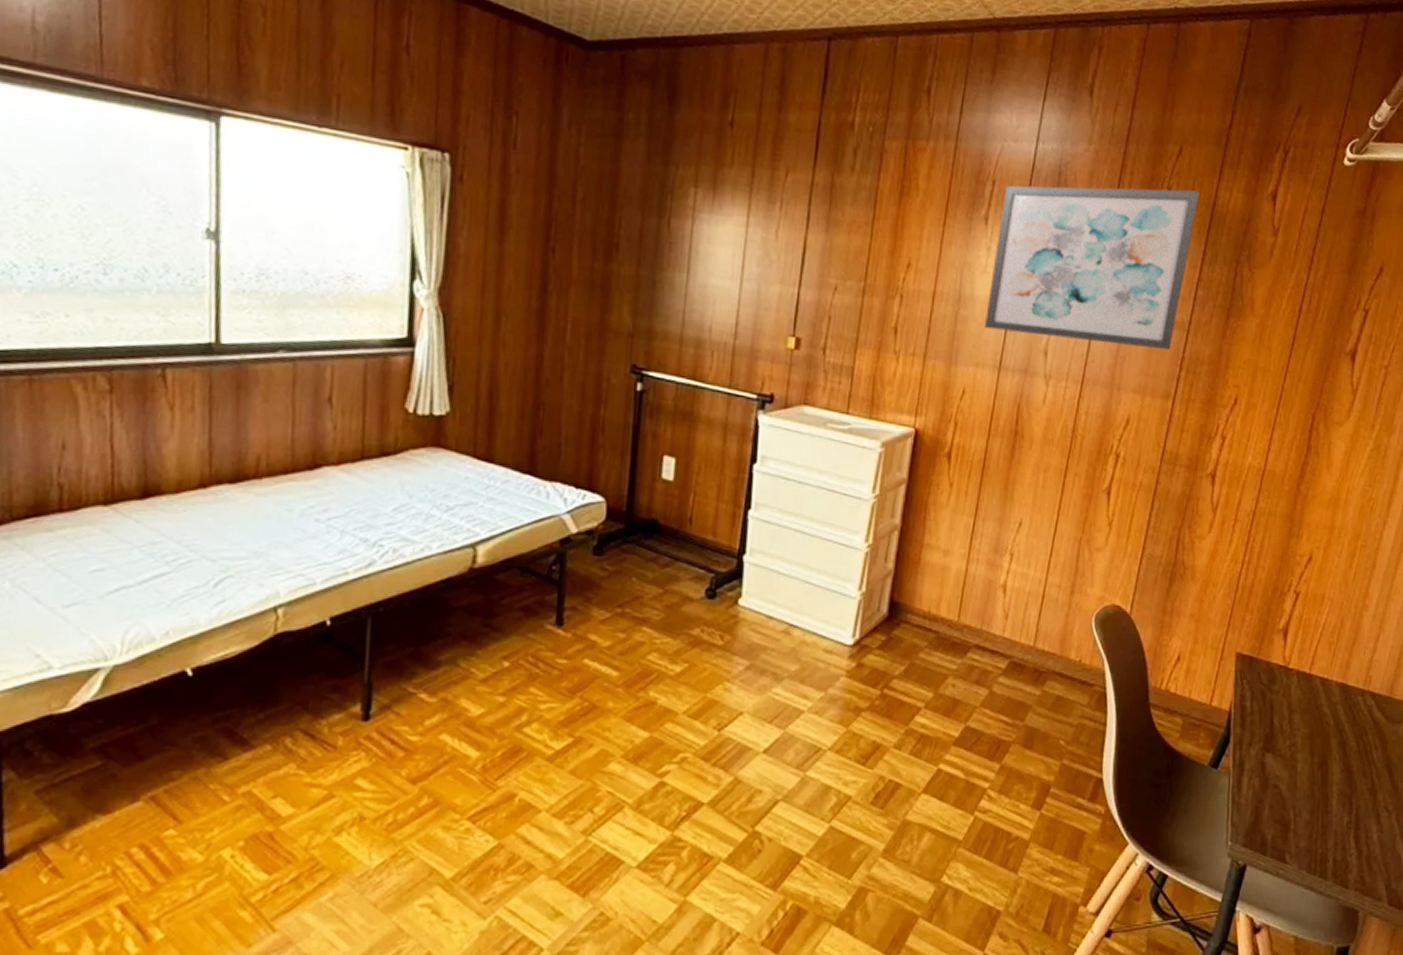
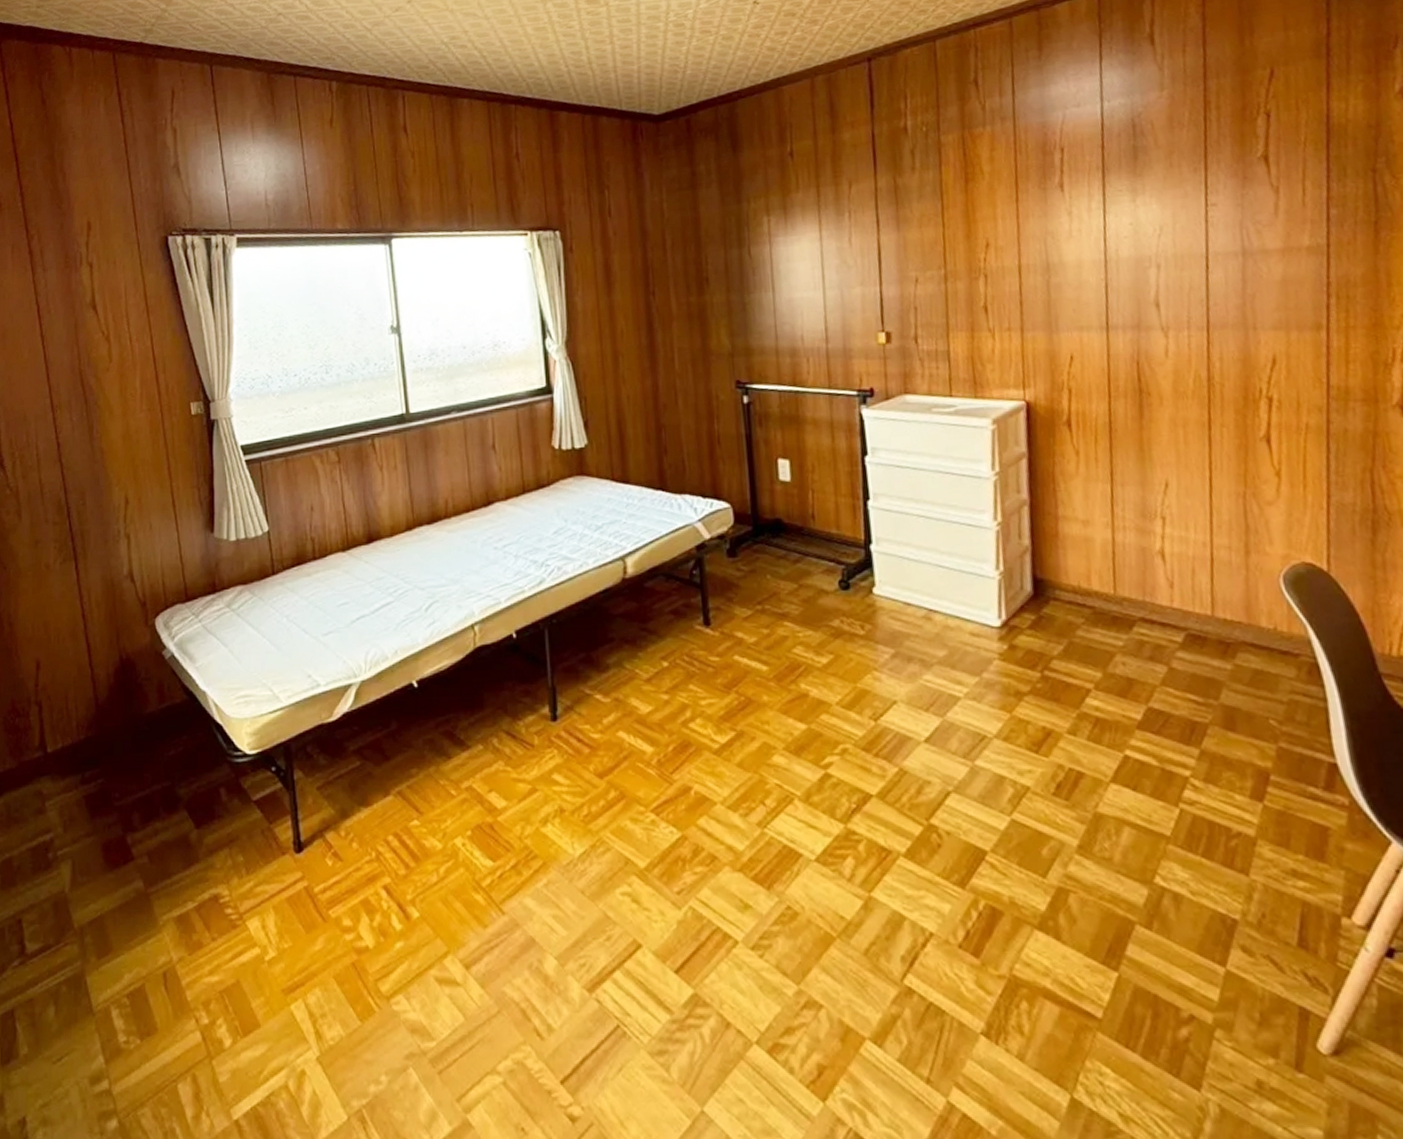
wall art: present [984,185,1200,351] -> none [1075,107,1311,292]

